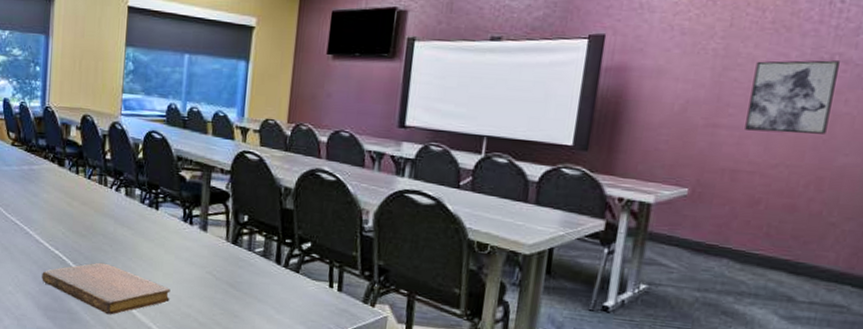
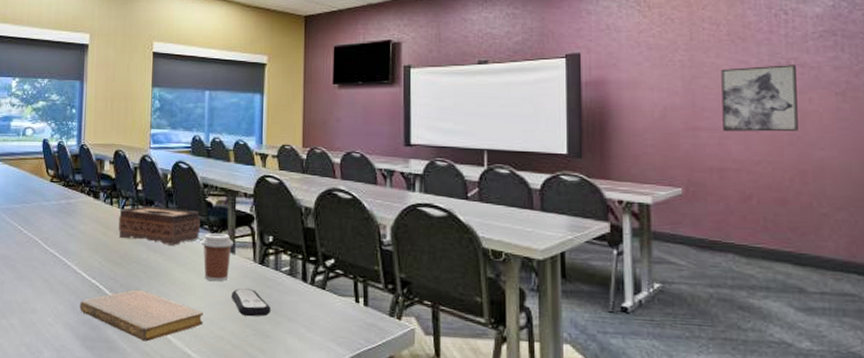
tissue box: none [84,177,173,220] -> present [119,206,201,246]
coffee cup: none [172,209,206,259] -> present [202,233,233,282]
remote control: none [200,267,241,297] -> present [231,288,271,317]

